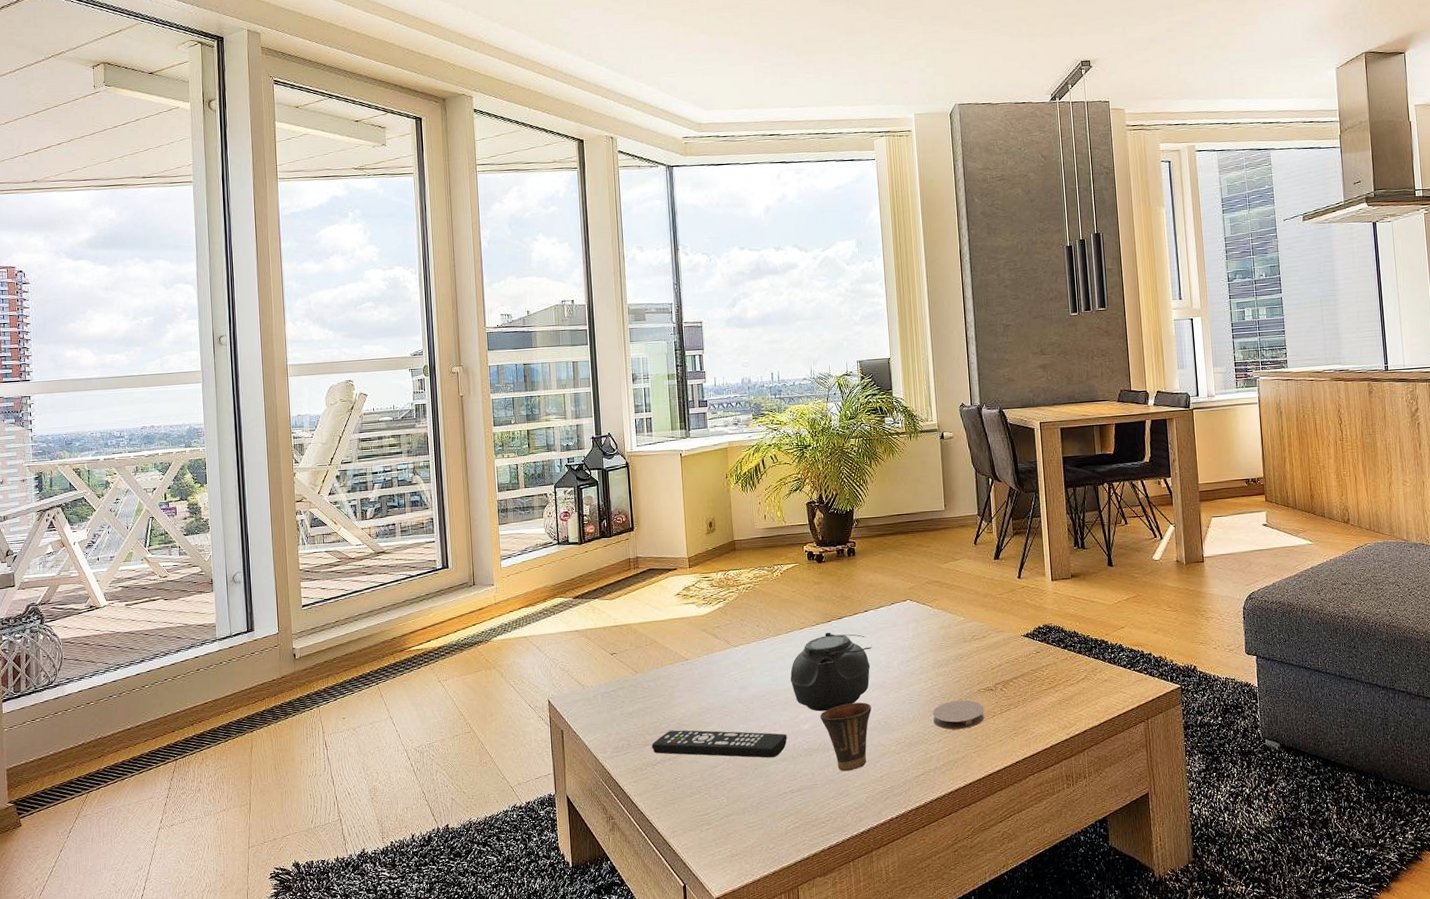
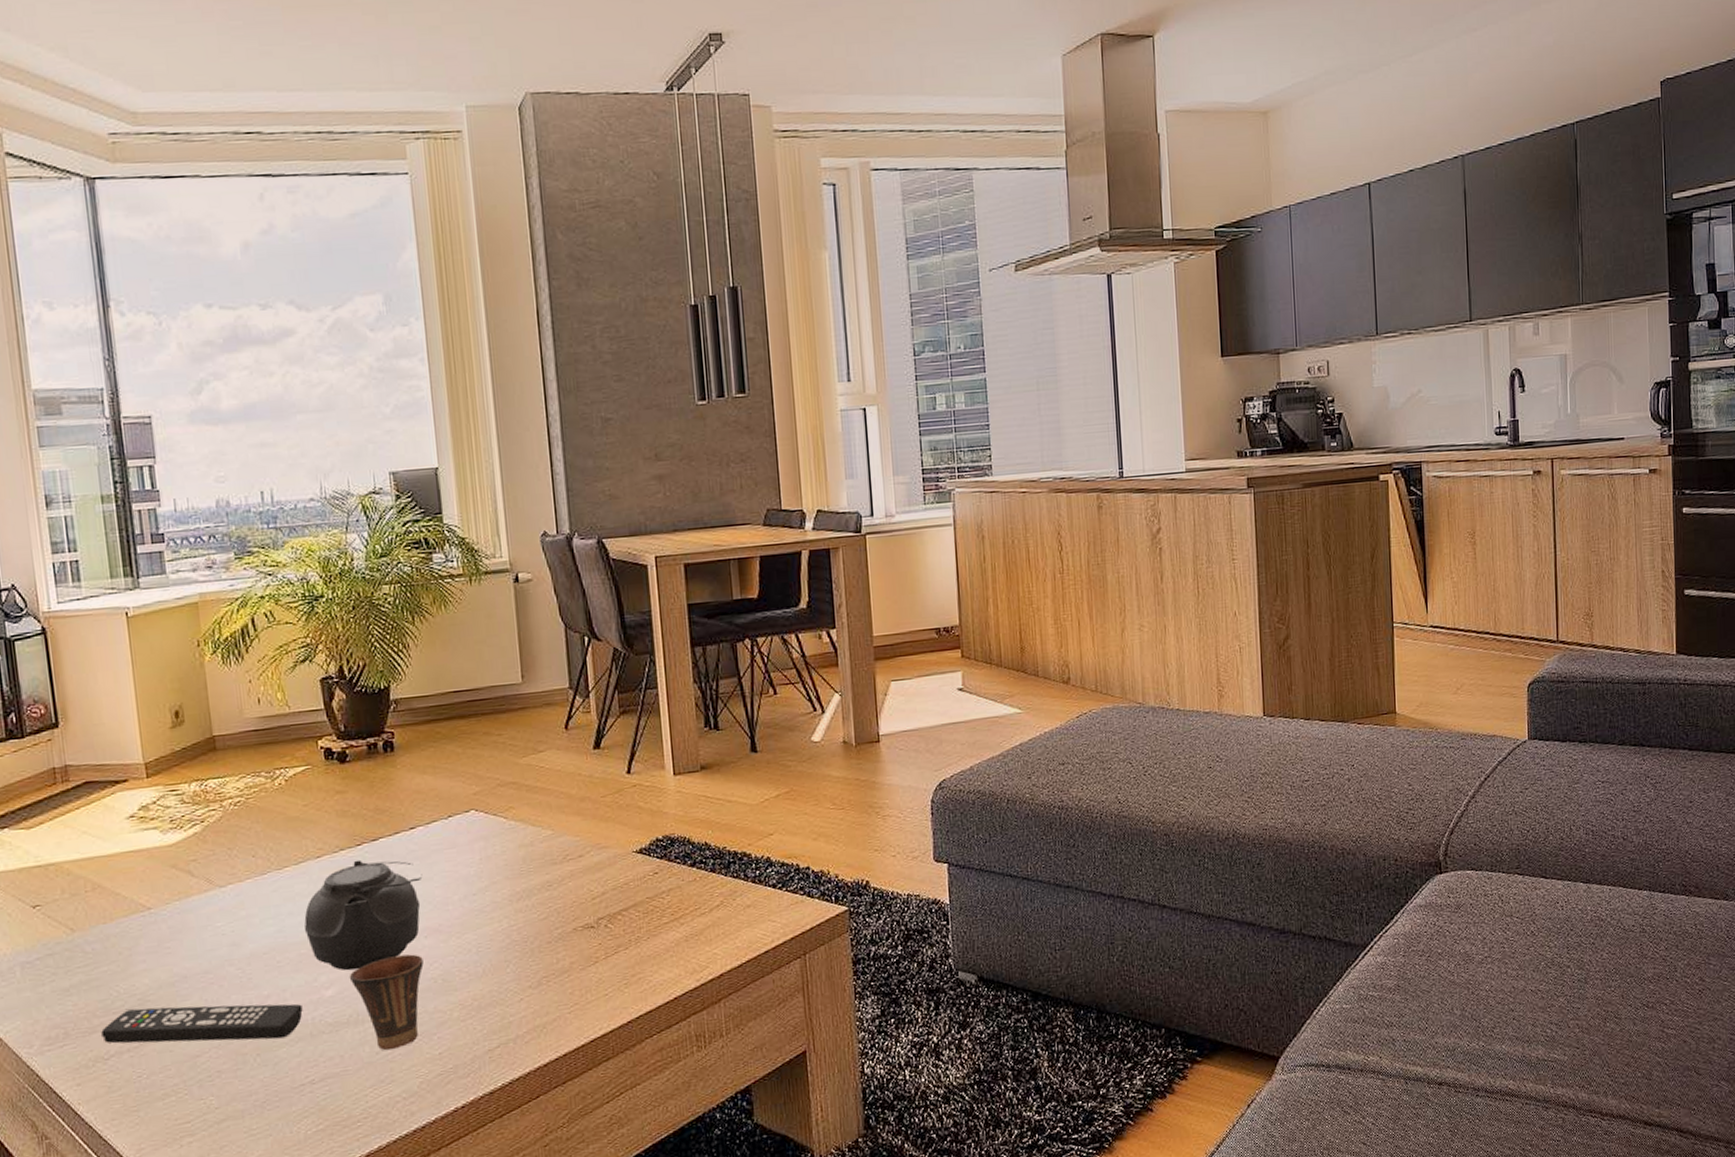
coaster: present [933,700,985,730] -> none [511,942,583,984]

